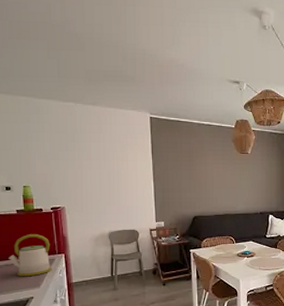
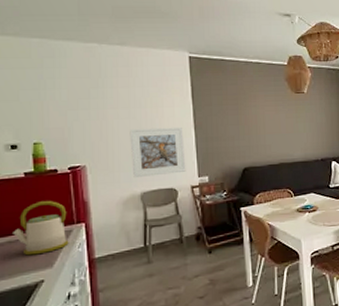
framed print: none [100,178,146,219] -> present [129,126,186,177]

